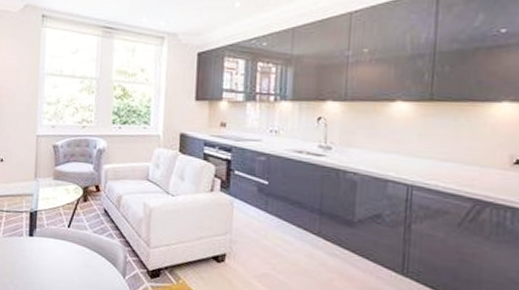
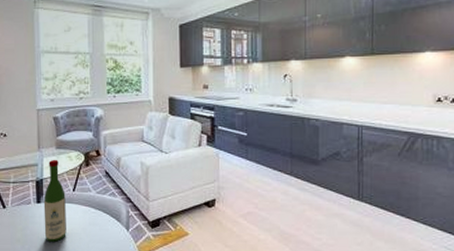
wine bottle: none [34,190,60,281] -> present [43,159,66,242]

